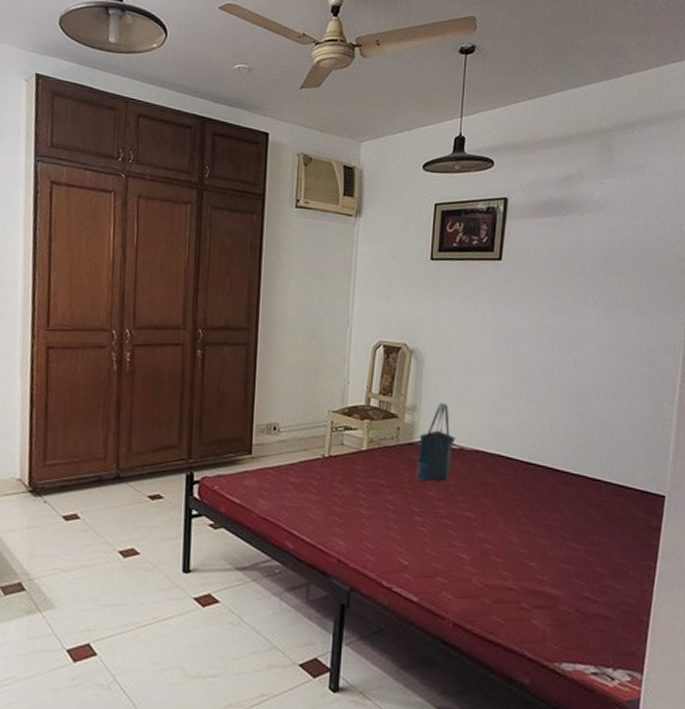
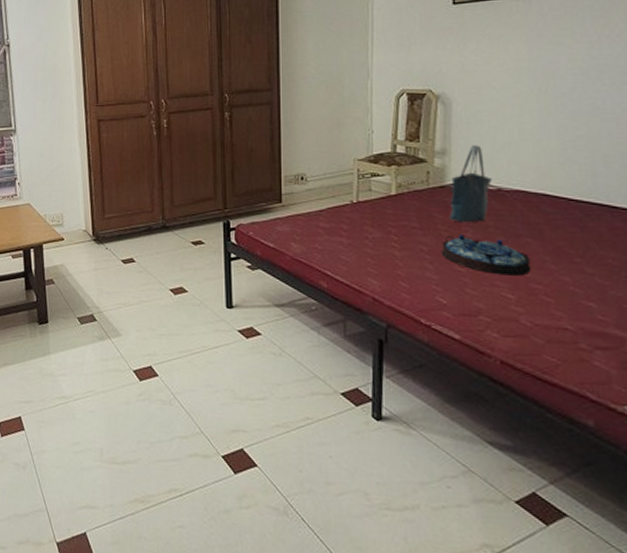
serving tray: none [405,492,485,536] -> present [441,233,532,276]

